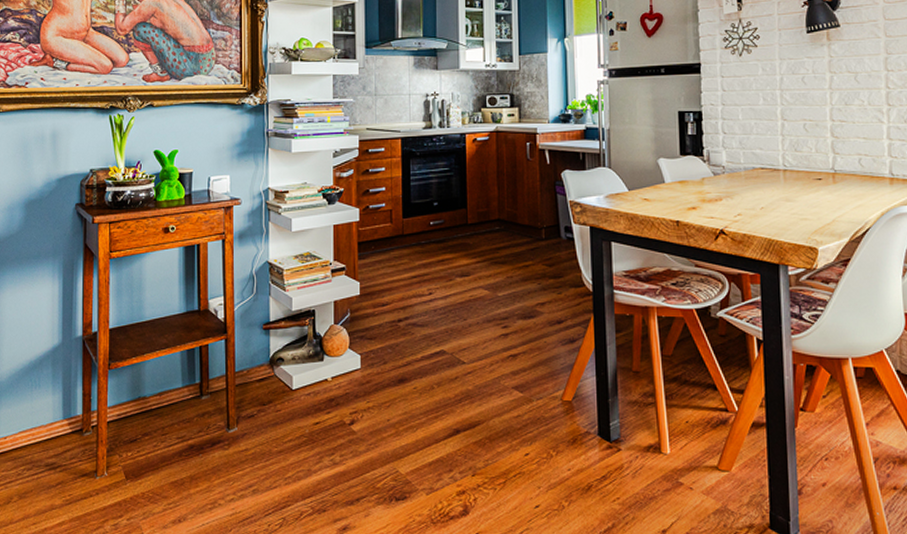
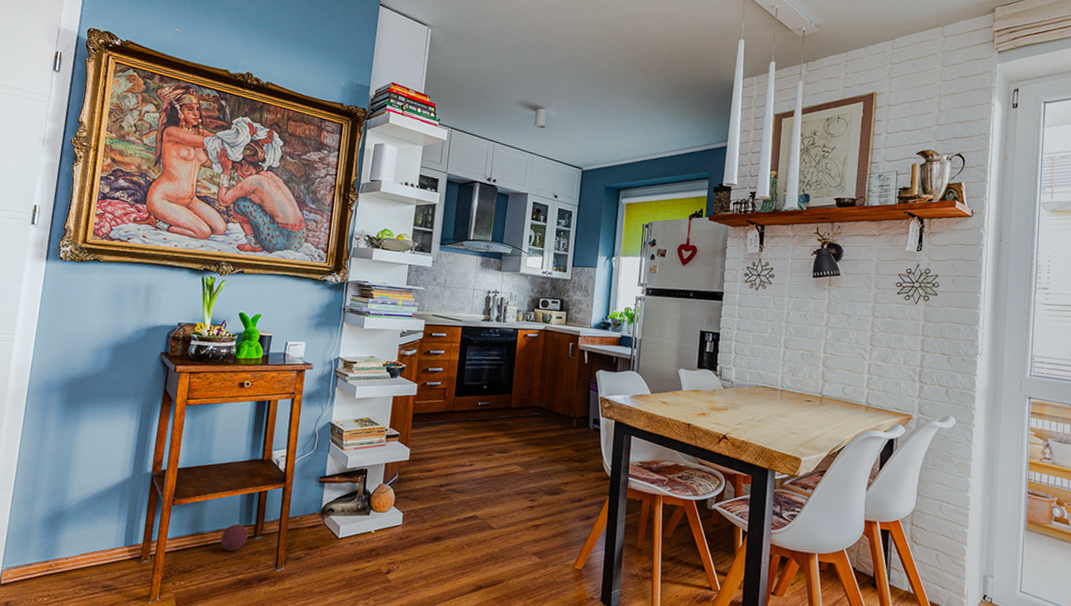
ball: none [165,383,193,414] -> present [220,523,248,551]

